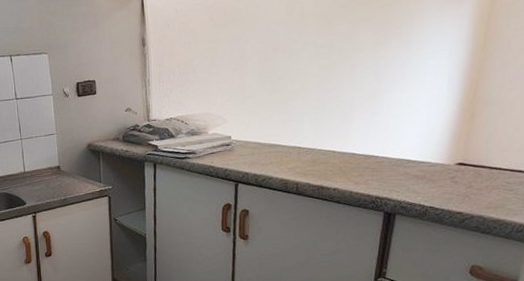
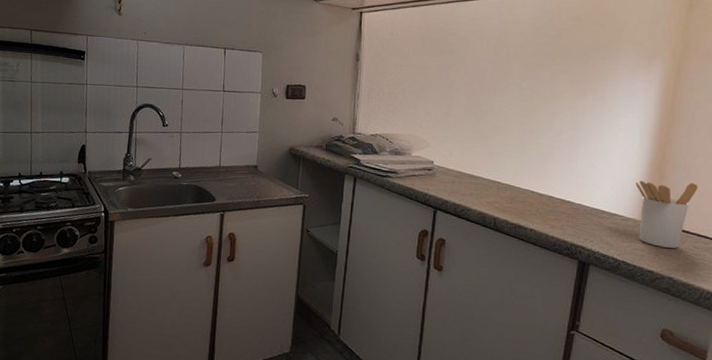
utensil holder: none [444,117,513,188] -> present [635,180,698,248]

